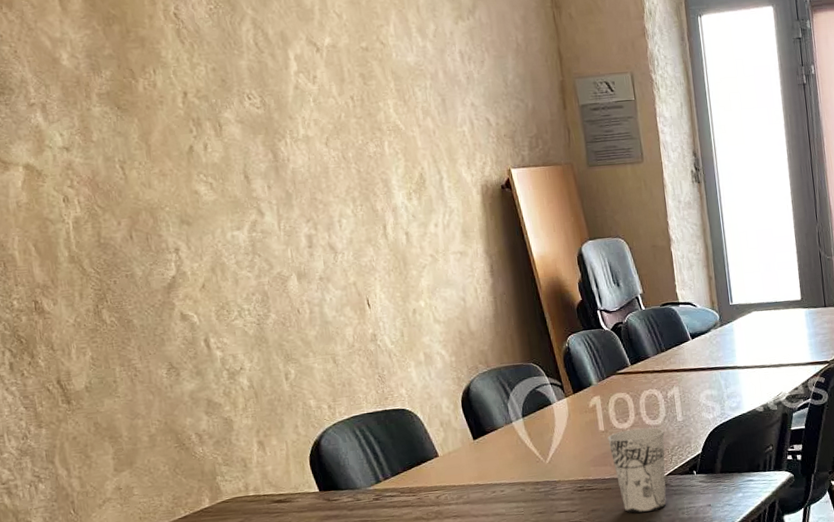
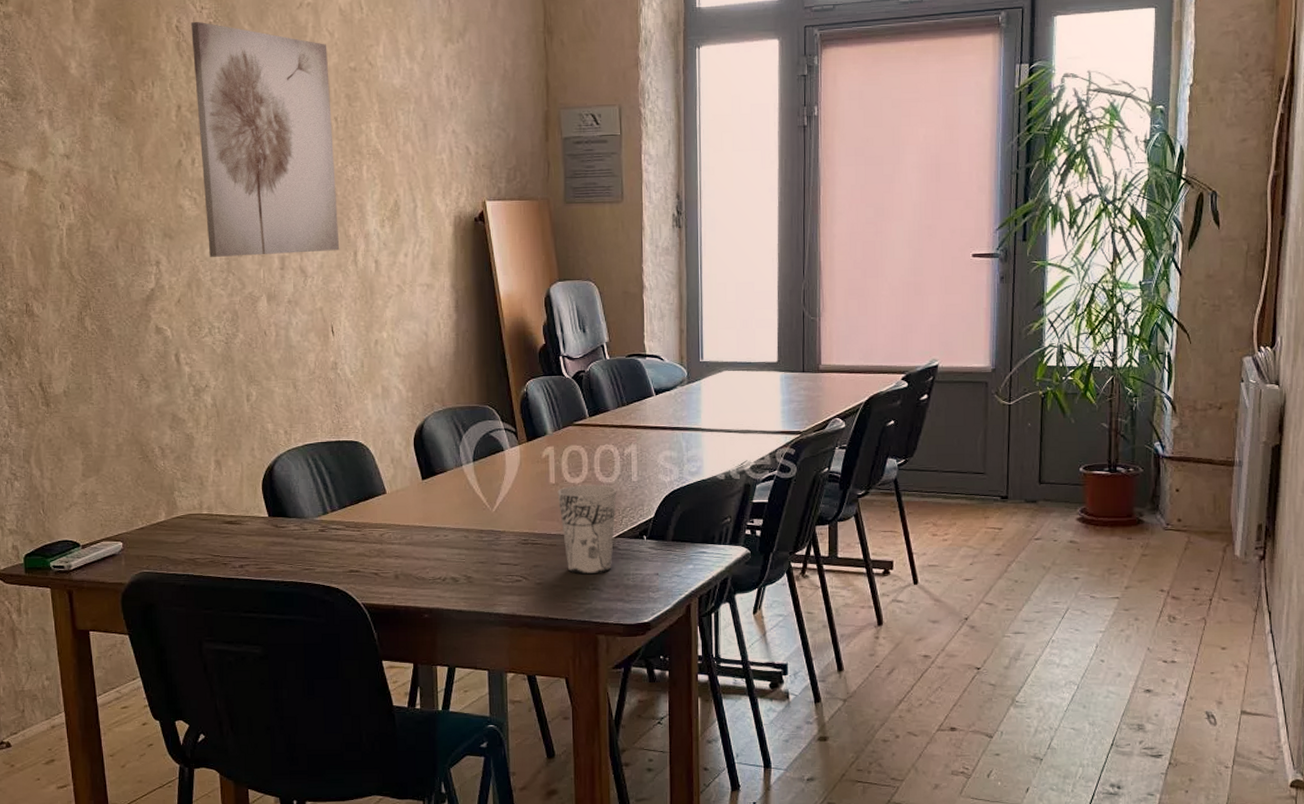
wall art: none [190,8,368,241] -> present [191,21,340,257]

